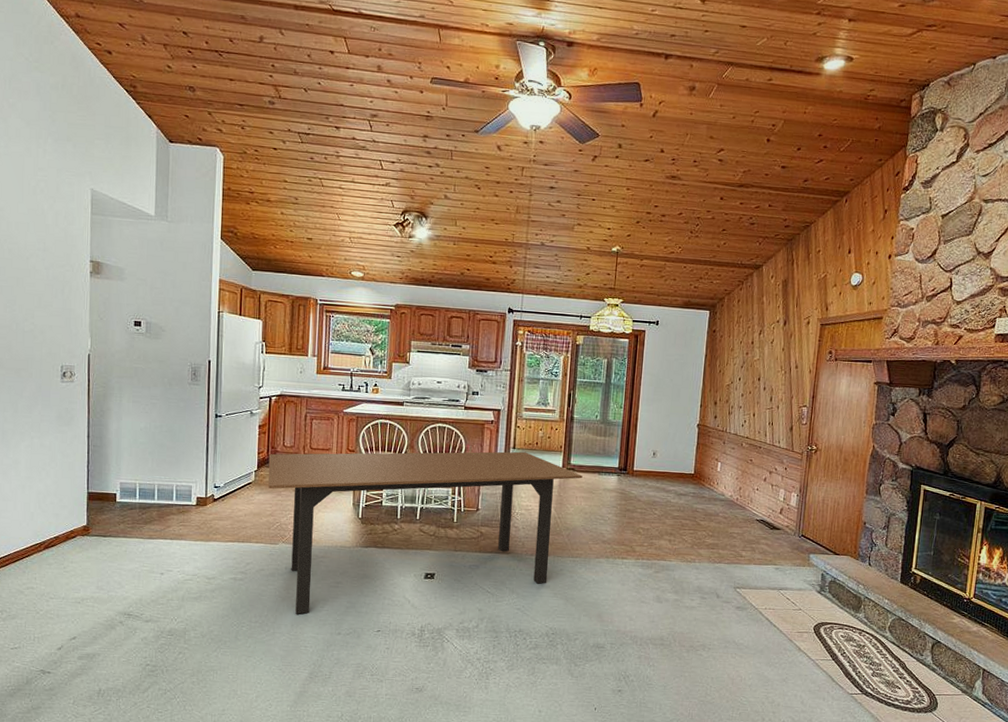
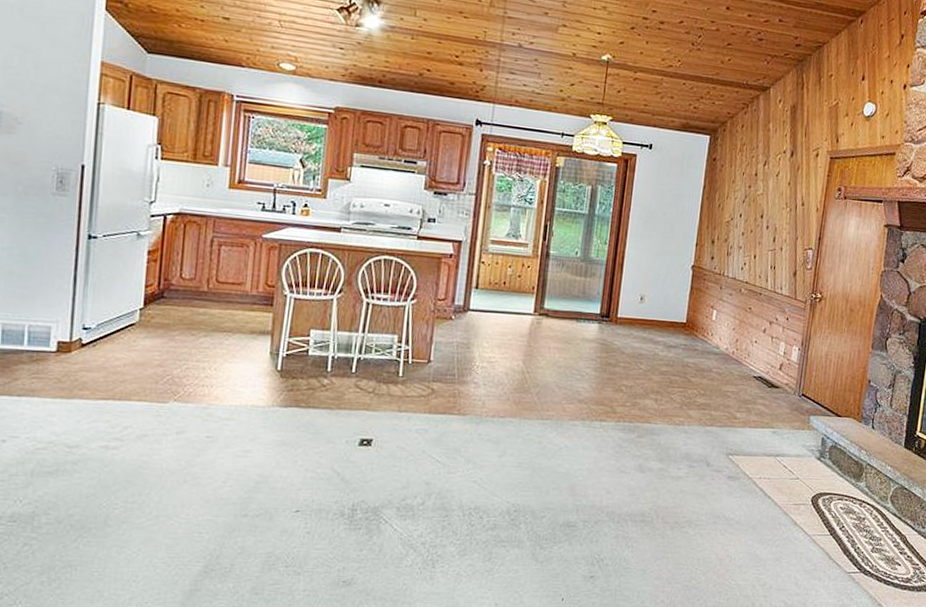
dining table: present [268,451,583,614] -> none [157,287,558,492]

